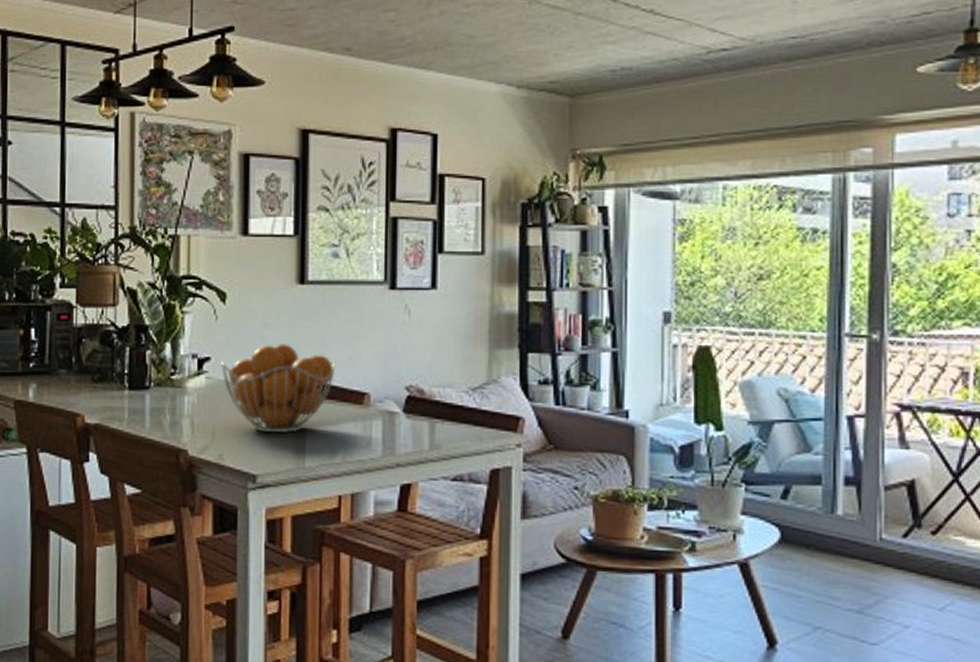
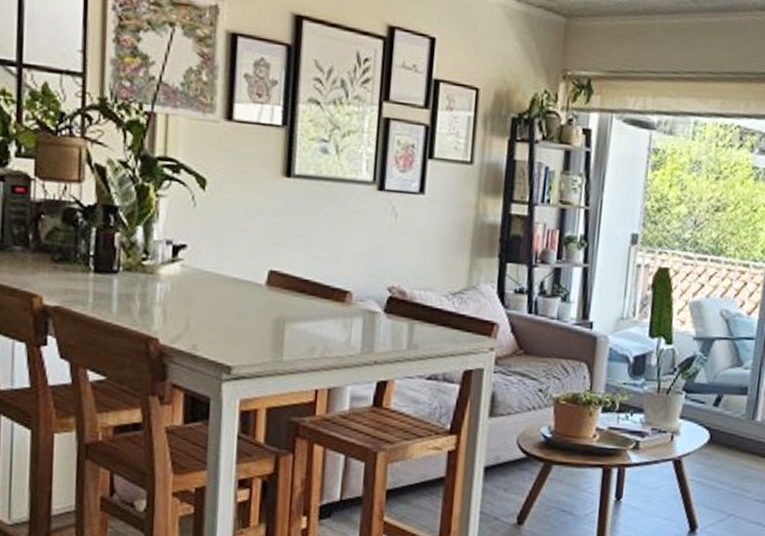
fruit basket: present [220,342,336,434] -> none [197,235,319,327]

